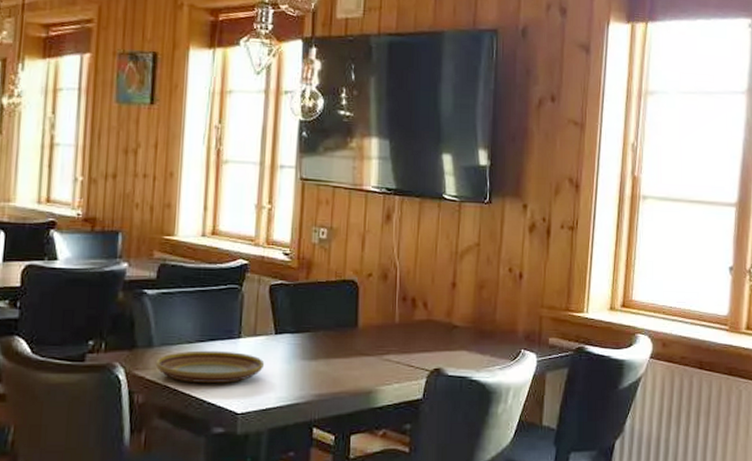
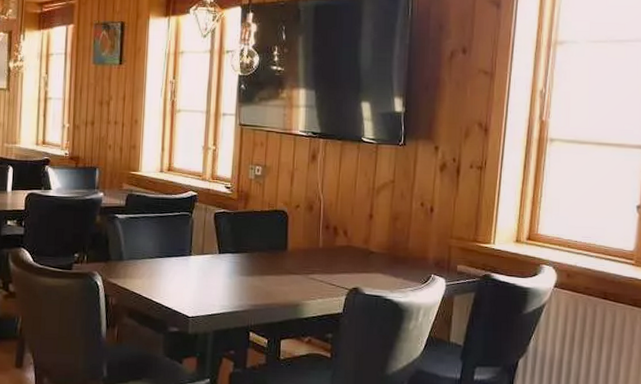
plate: present [155,350,265,384] -> none [125,264,211,292]

